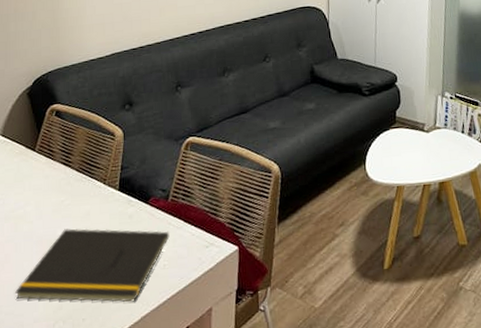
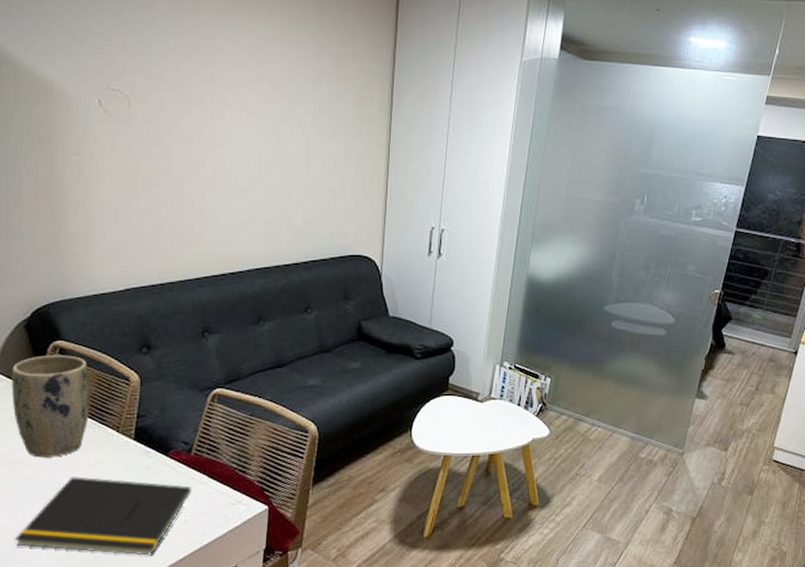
plant pot: none [15,117,81,213] -> present [11,355,90,458]

